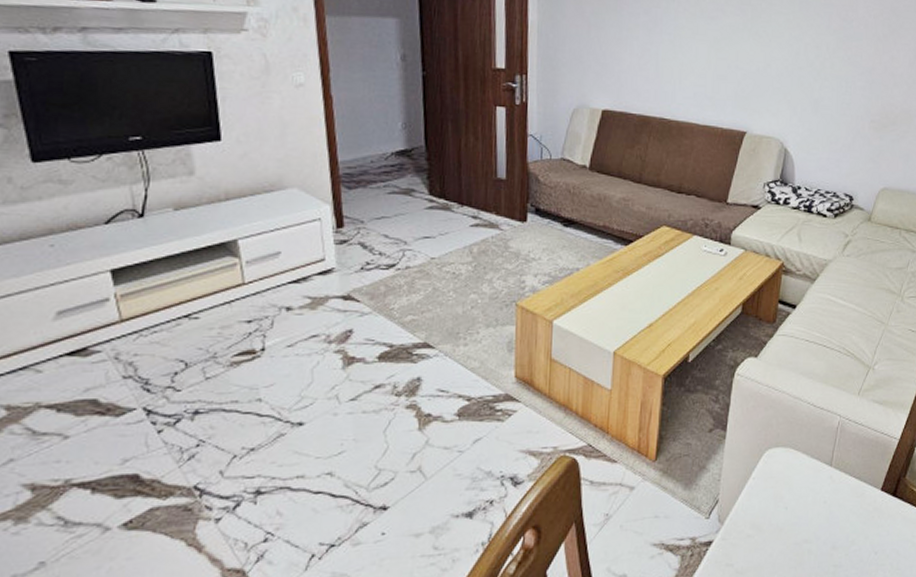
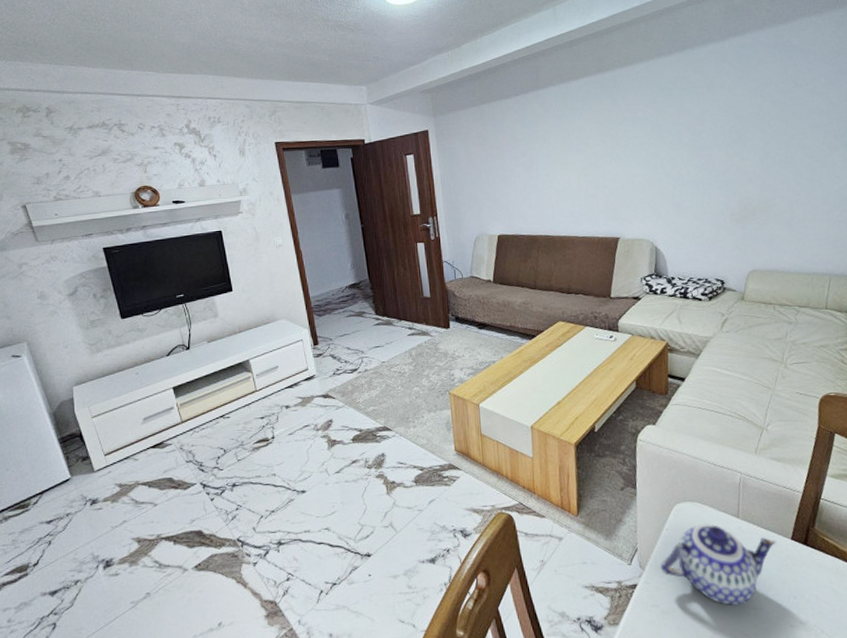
teapot: none [740,472,867,563] -> present [660,524,777,606]

